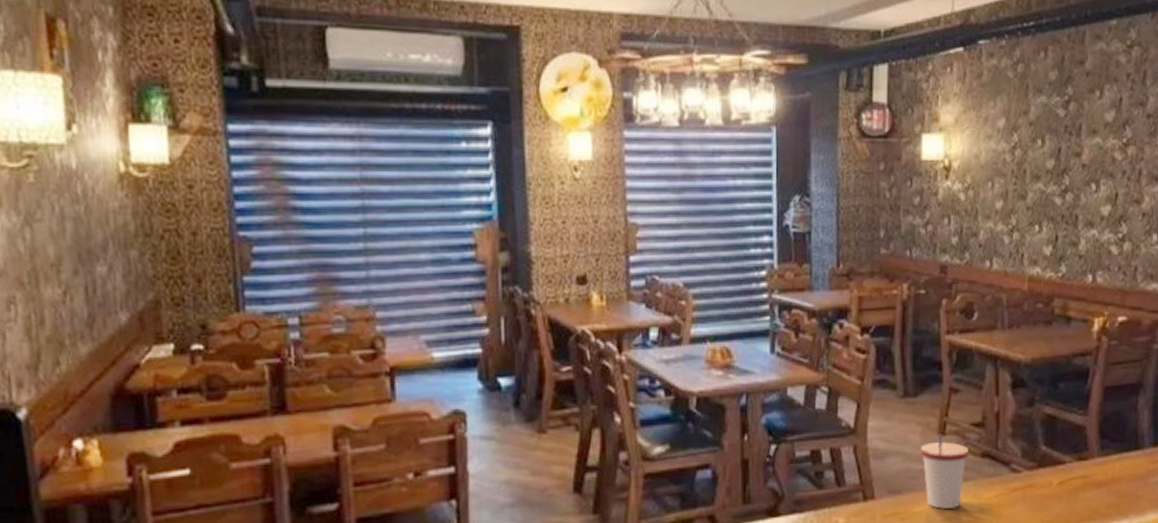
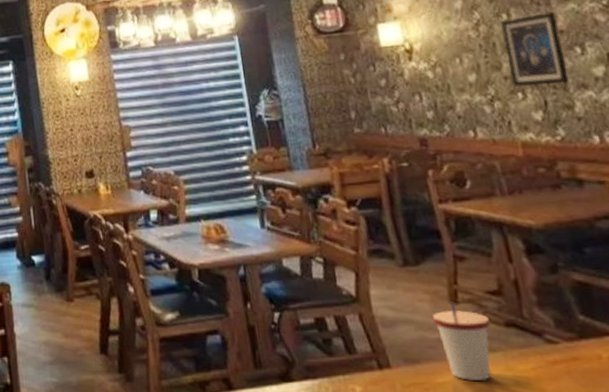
wall art: none [1033,144,1083,220] -> present [500,12,570,87]

